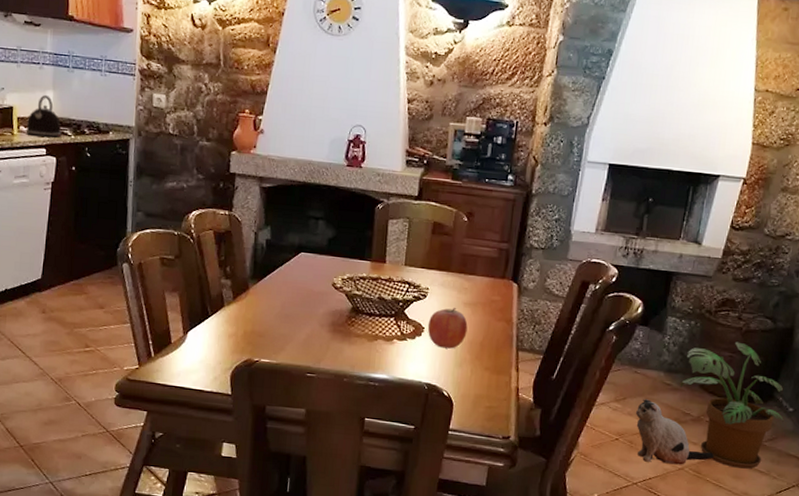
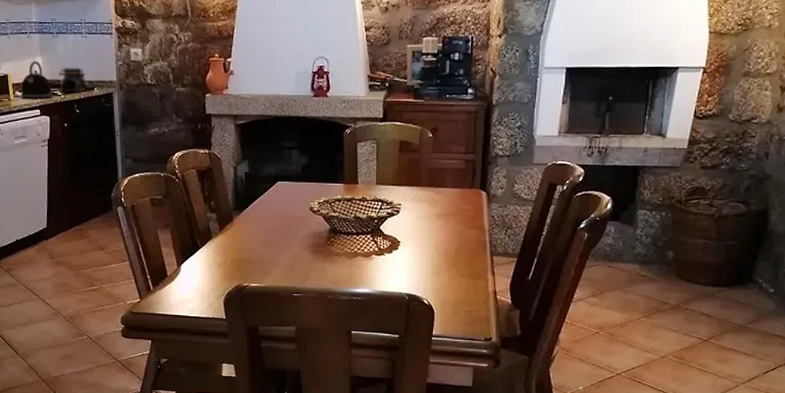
jar: none [71,105,102,136] -> present [59,66,87,93]
fruit: present [427,308,468,349] -> none [403,220,441,259]
cat: present [635,399,715,465] -> none [613,292,697,353]
potted plant: present [680,341,784,469] -> none [656,228,765,352]

